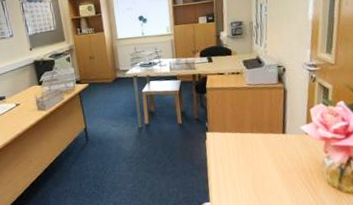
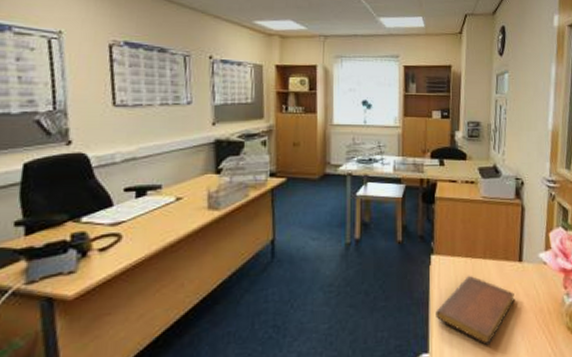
notebook: none [213,146,280,196] -> present [436,275,515,345]

